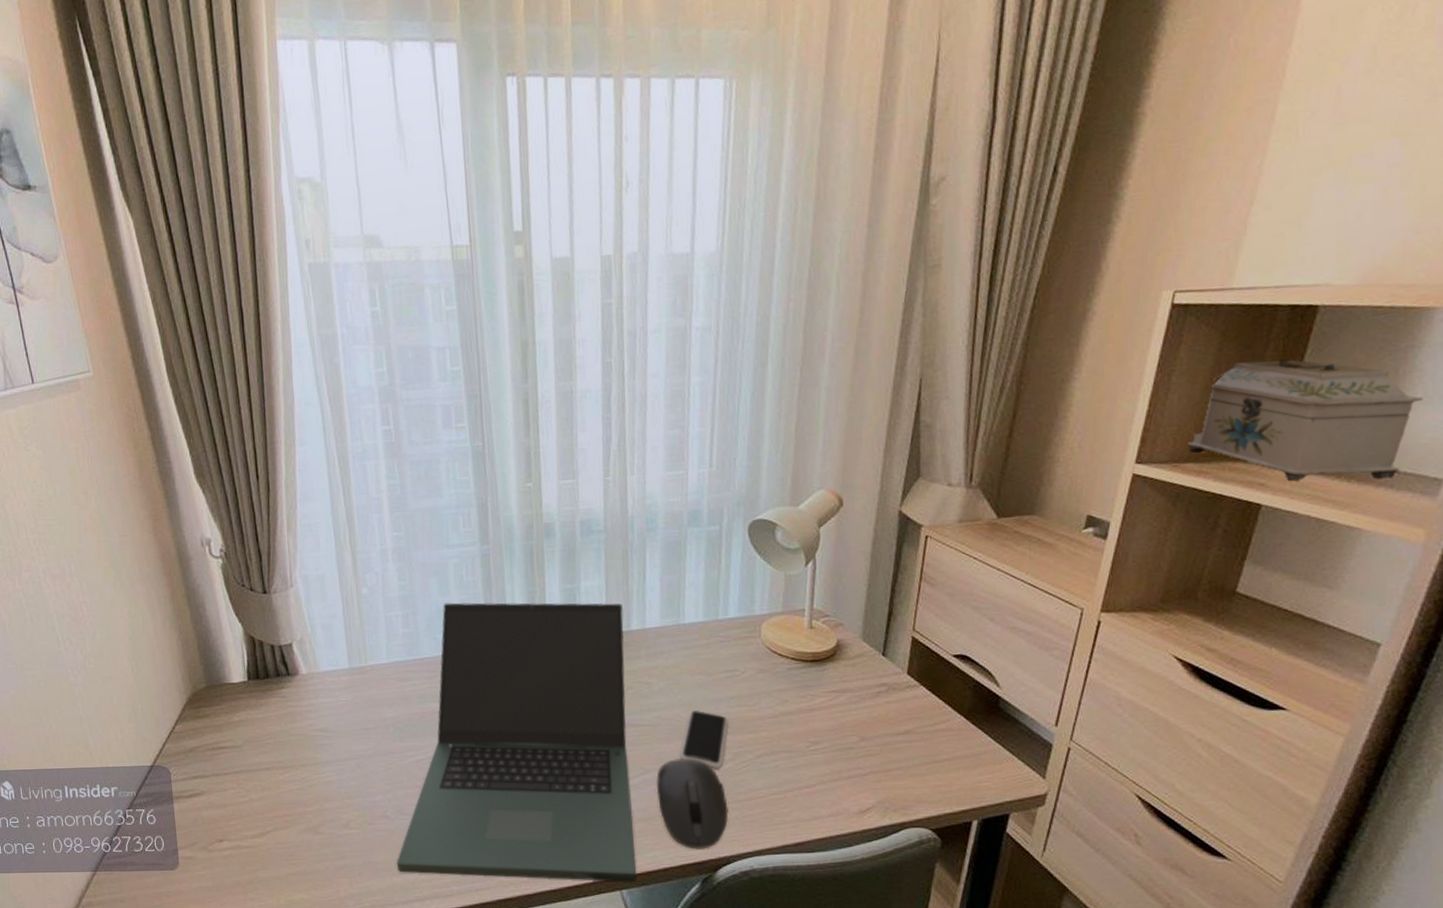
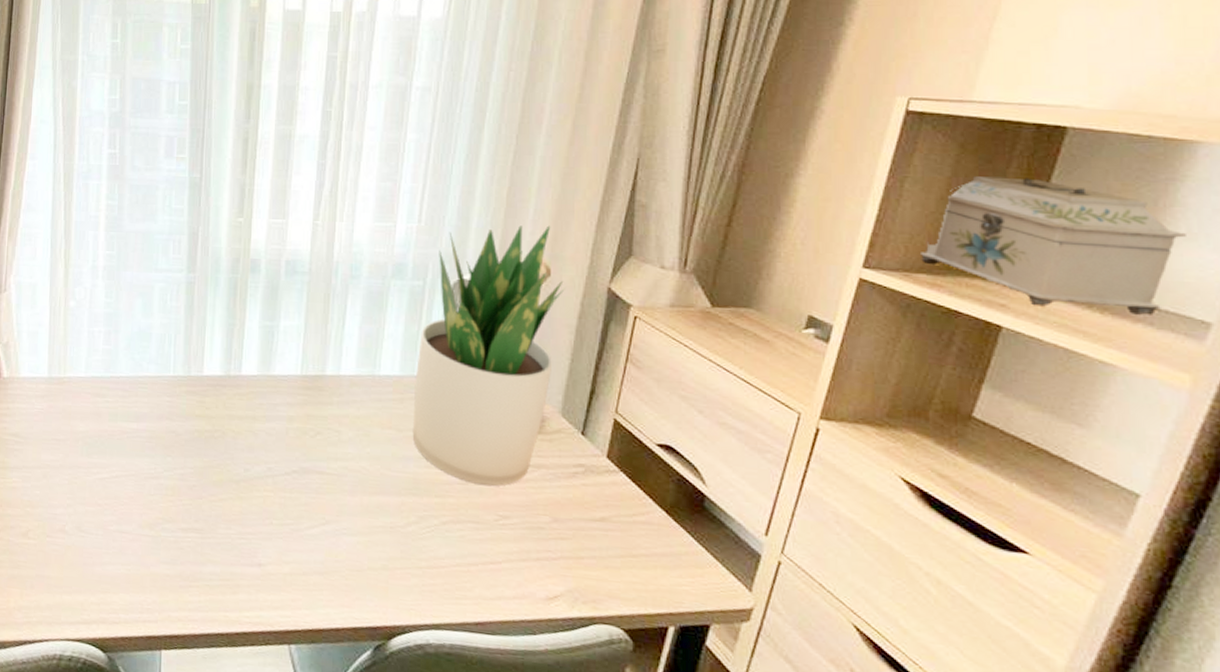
laptop: present [396,602,637,882] -> none [68,325,321,638]
computer mouse: present [656,757,729,850] -> none [335,512,408,614]
smartphone: present [680,709,728,768] -> none [363,465,416,529]
planter: none [719,455,858,716] -> present [412,225,565,487]

